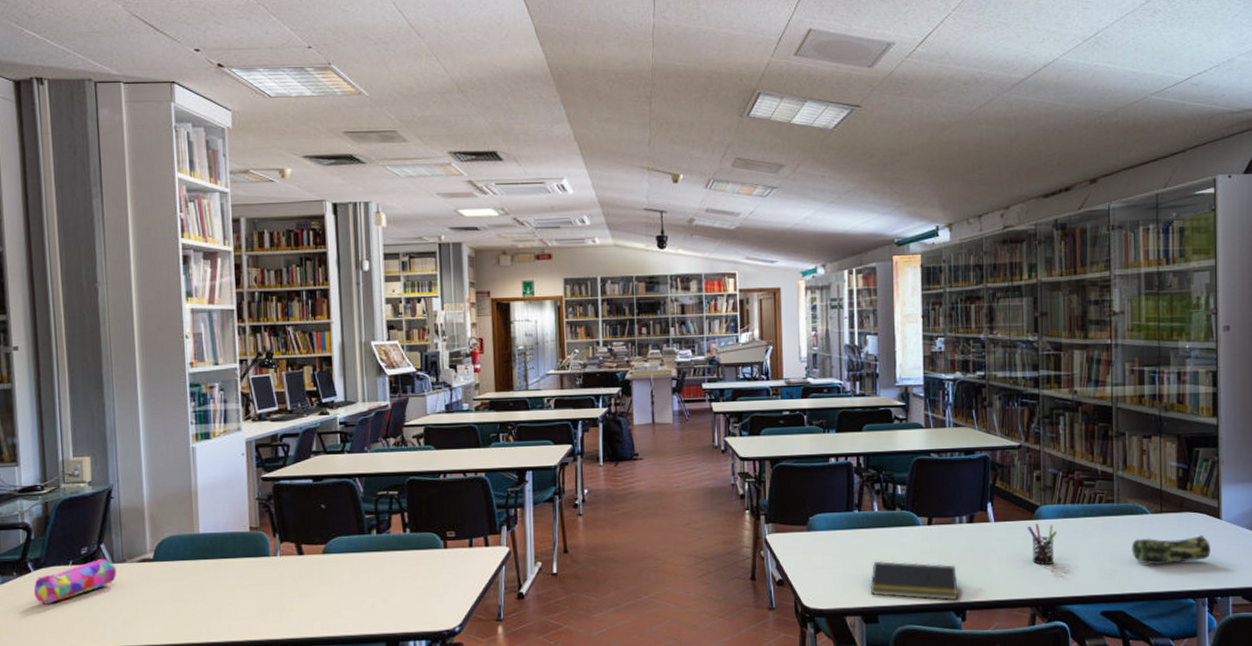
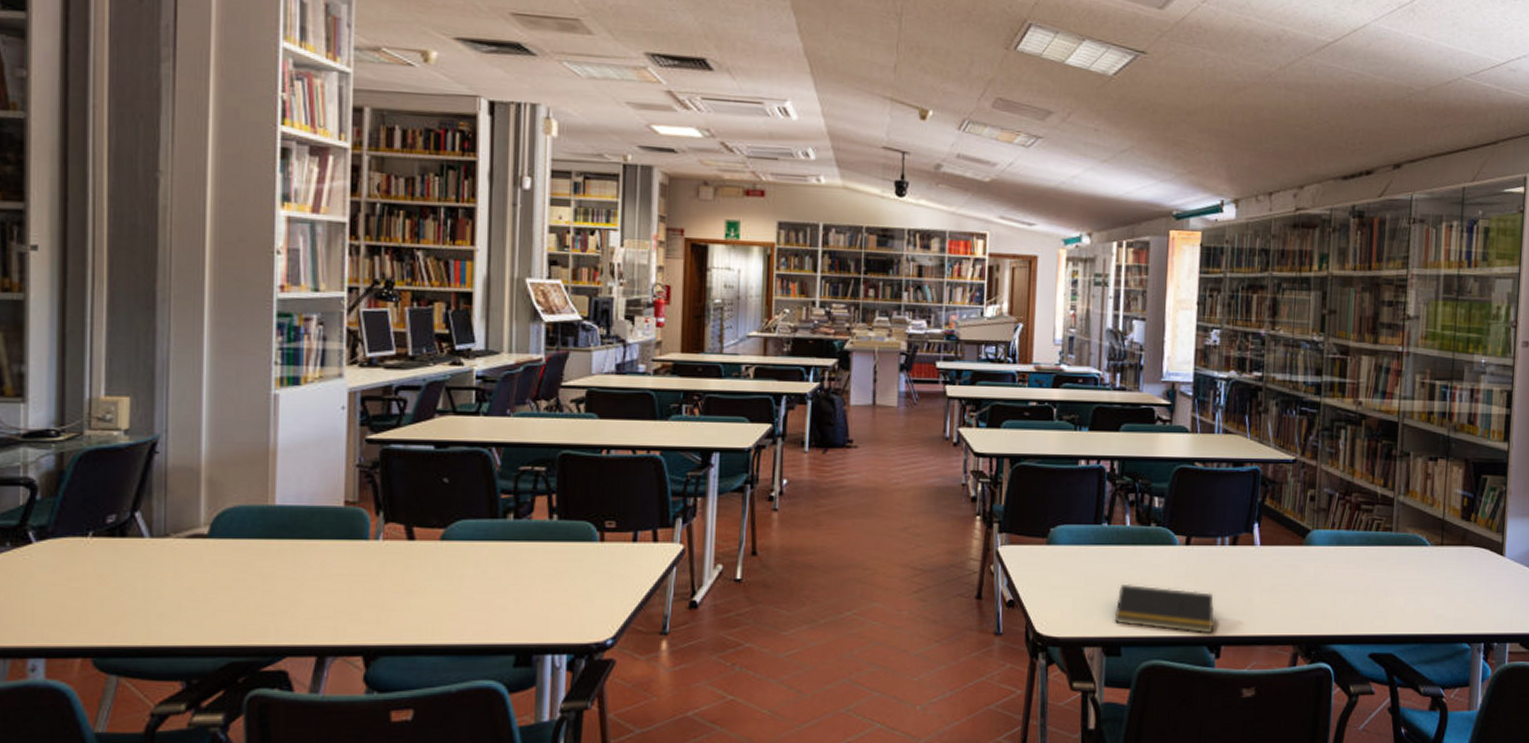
pencil case: present [33,559,117,604] -> none [33,532,156,586]
pen holder: present [1028,524,1057,565] -> none [1296,550,1328,597]
pencil case: present [1132,535,1211,565] -> none [1407,573,1491,604]

